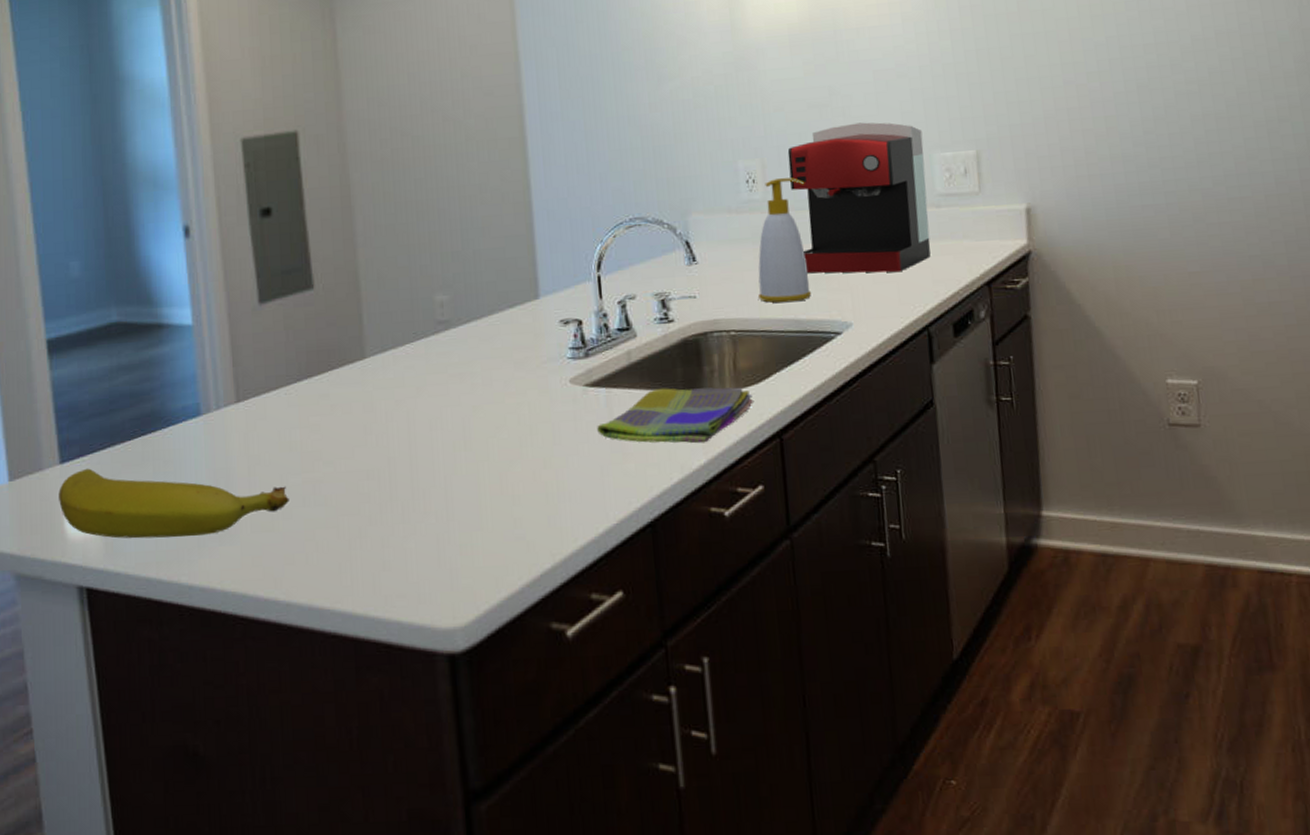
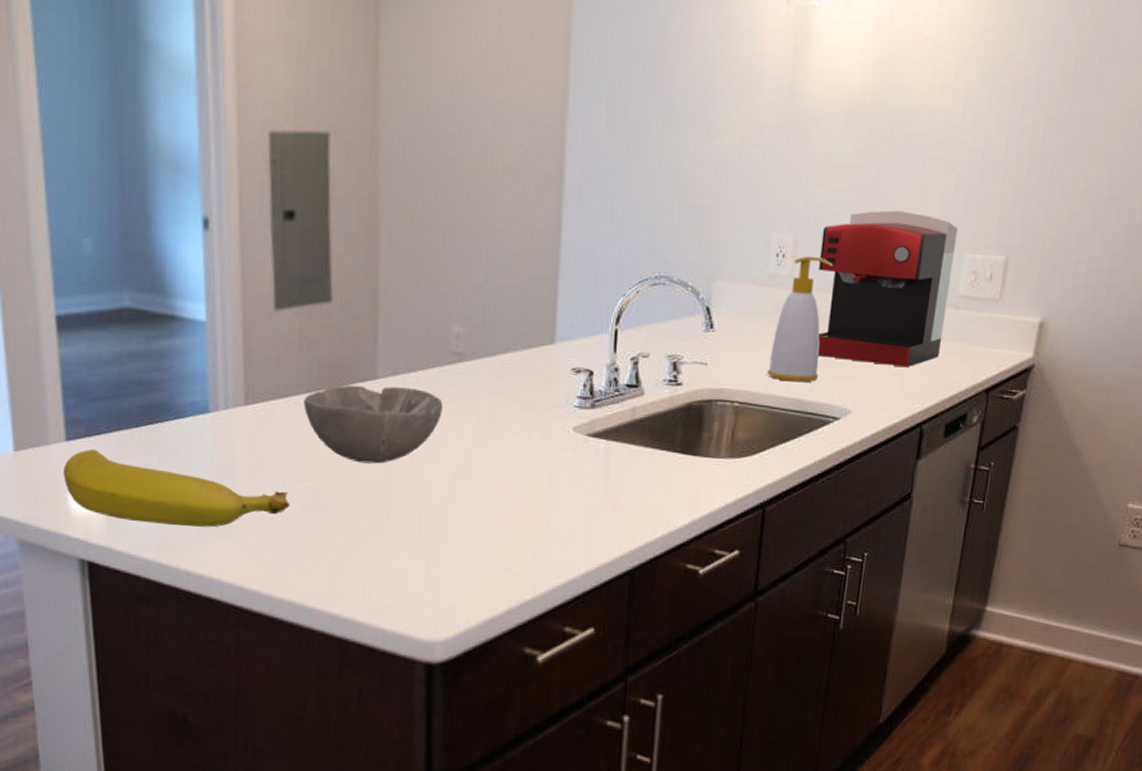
bowl: none [294,362,435,446] -> present [303,385,443,464]
dish towel: present [597,387,755,444] -> none [592,447,745,505]

